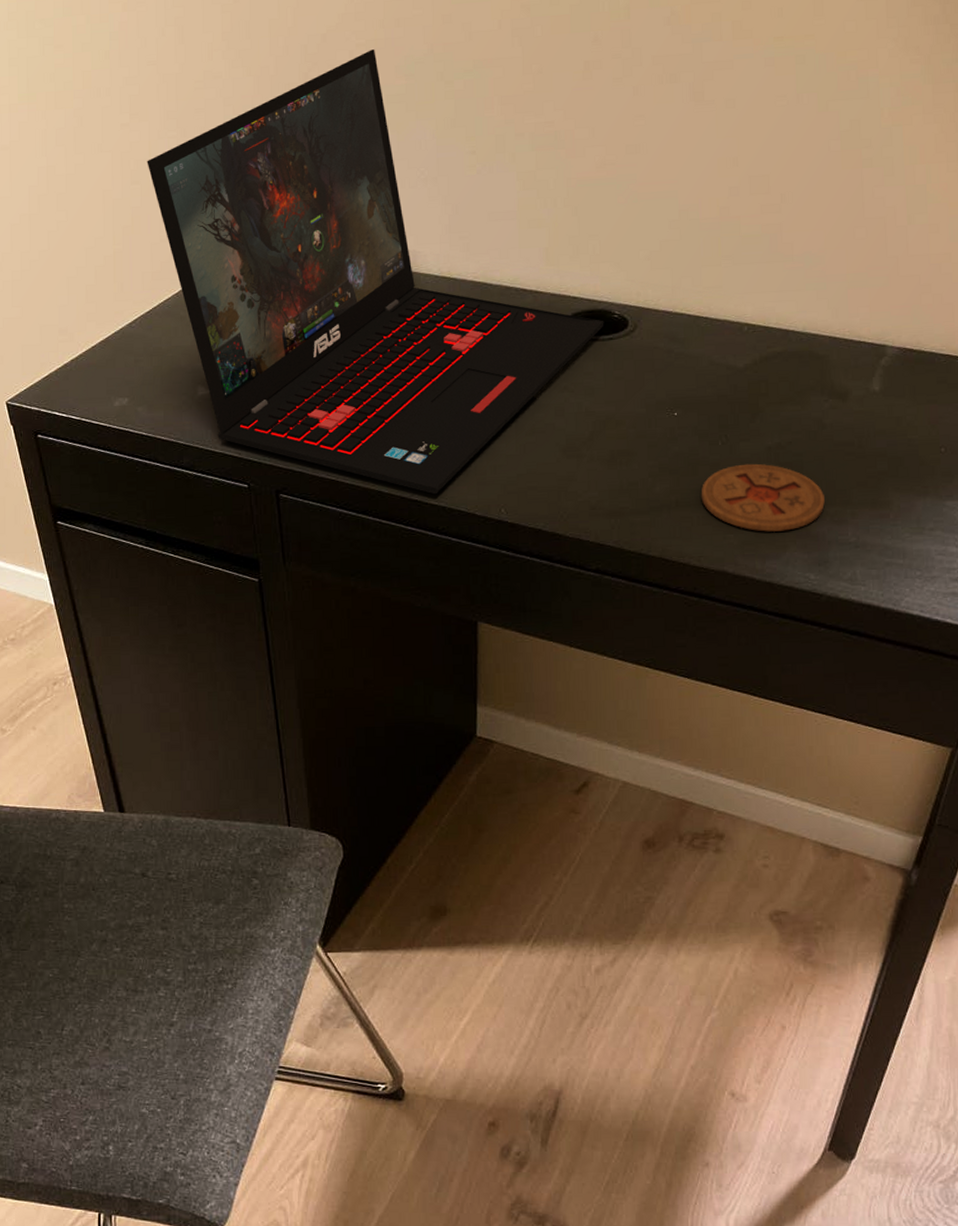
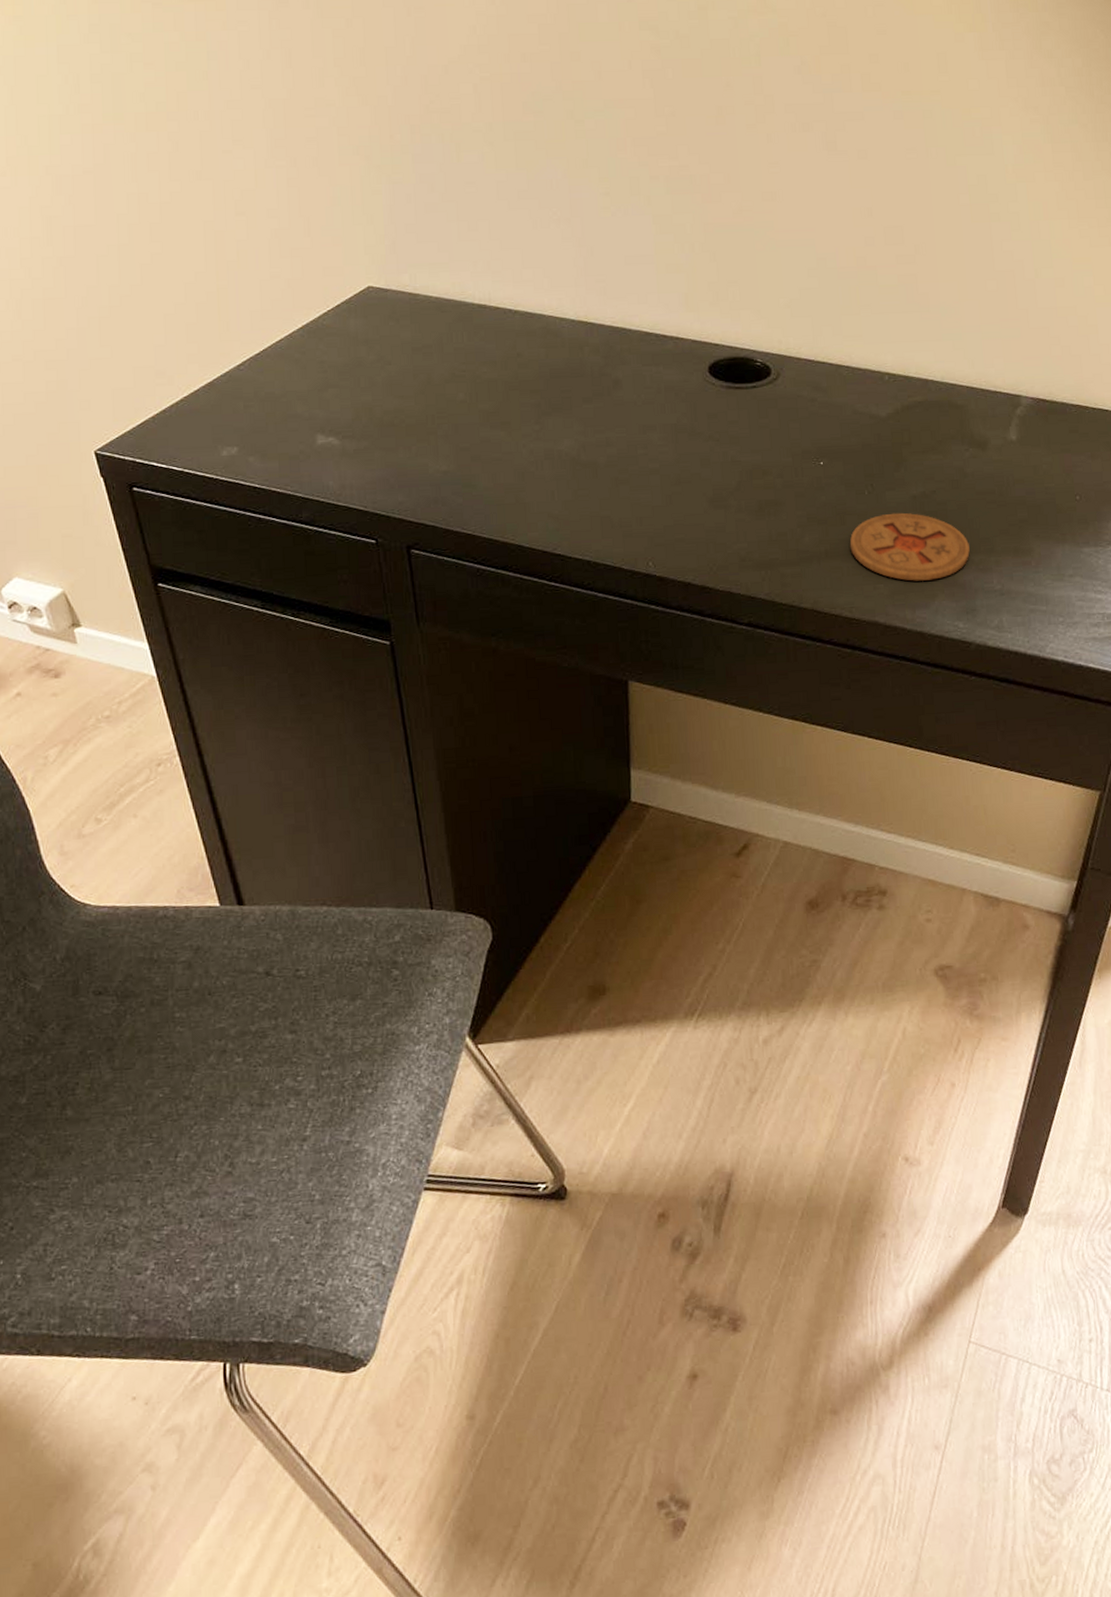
laptop: present [147,49,604,495] -> none [253,84,747,548]

